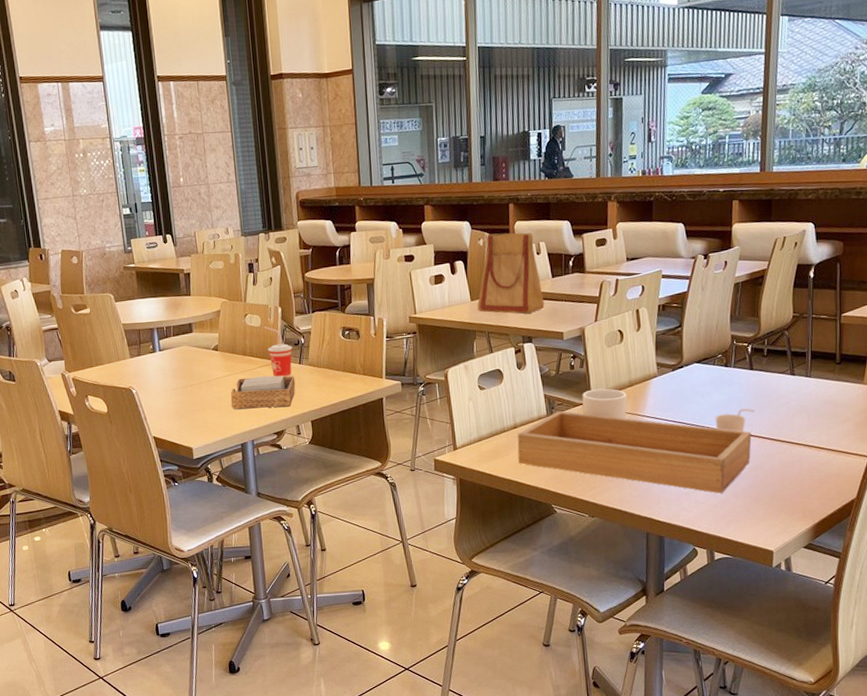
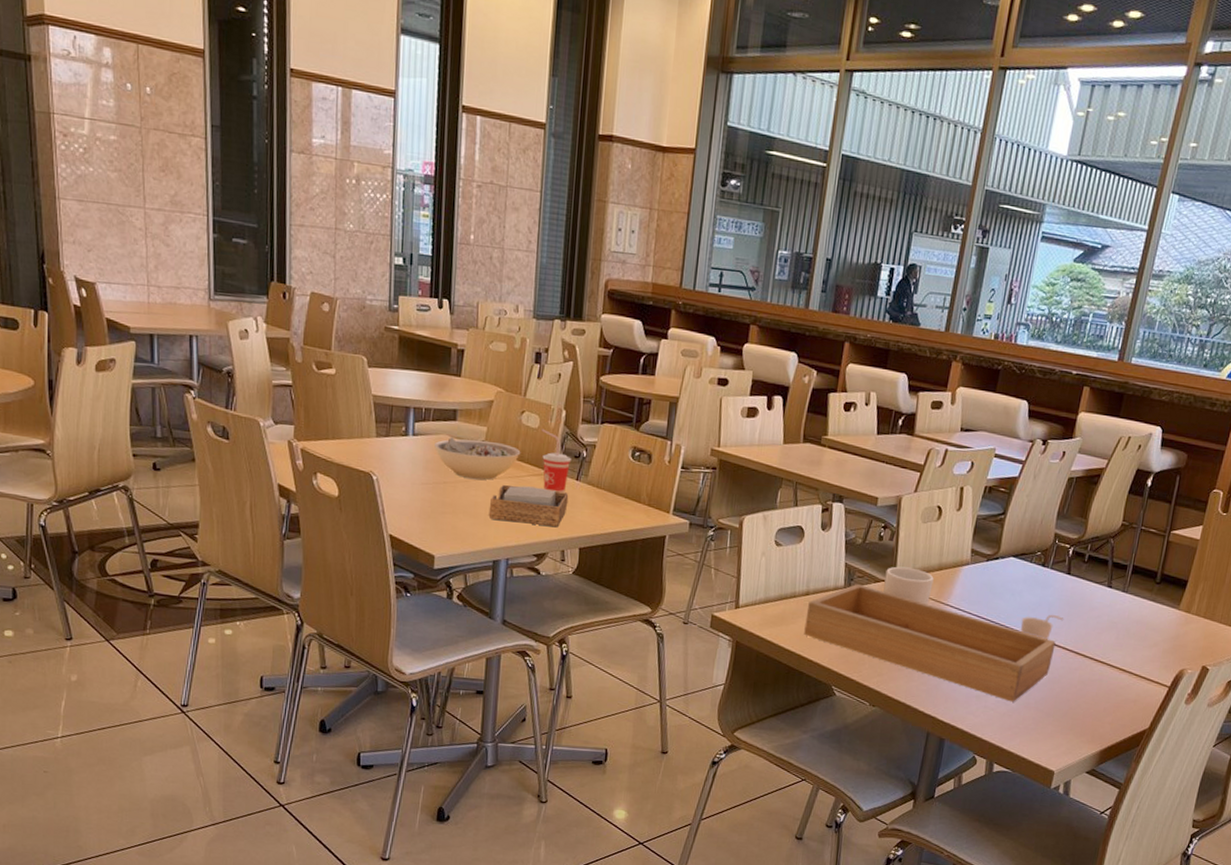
bowl: none [178,344,250,379] -> present [434,437,521,480]
shopping bag: present [477,232,545,314] -> none [789,370,865,470]

